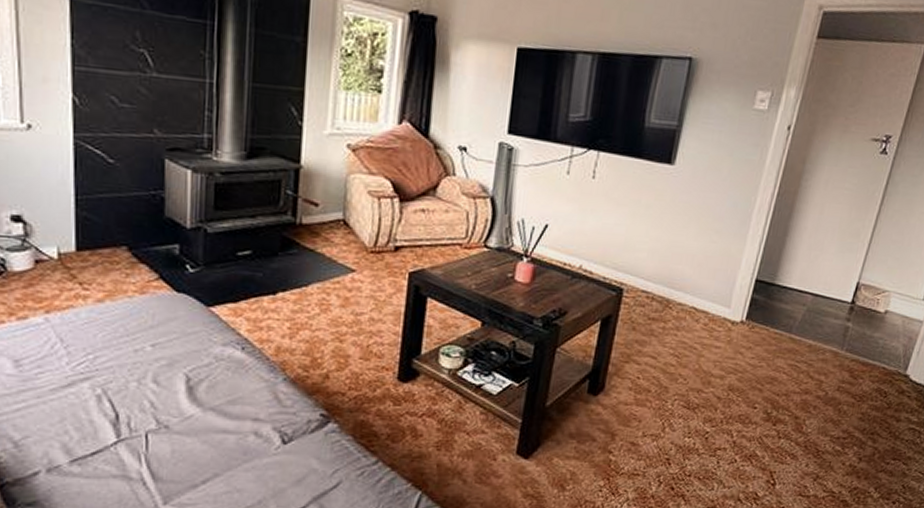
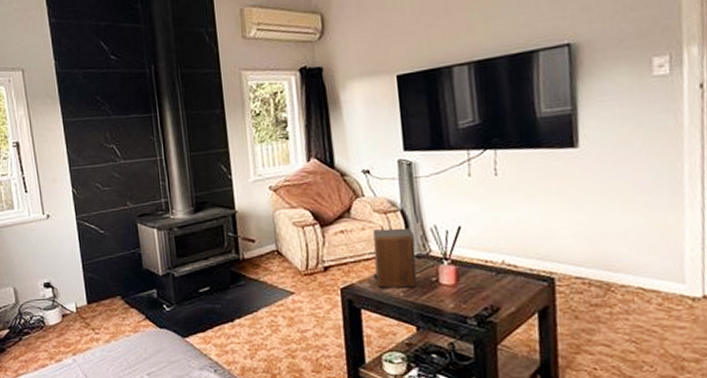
speaker: none [447,214,501,281] -> present [373,228,417,288]

